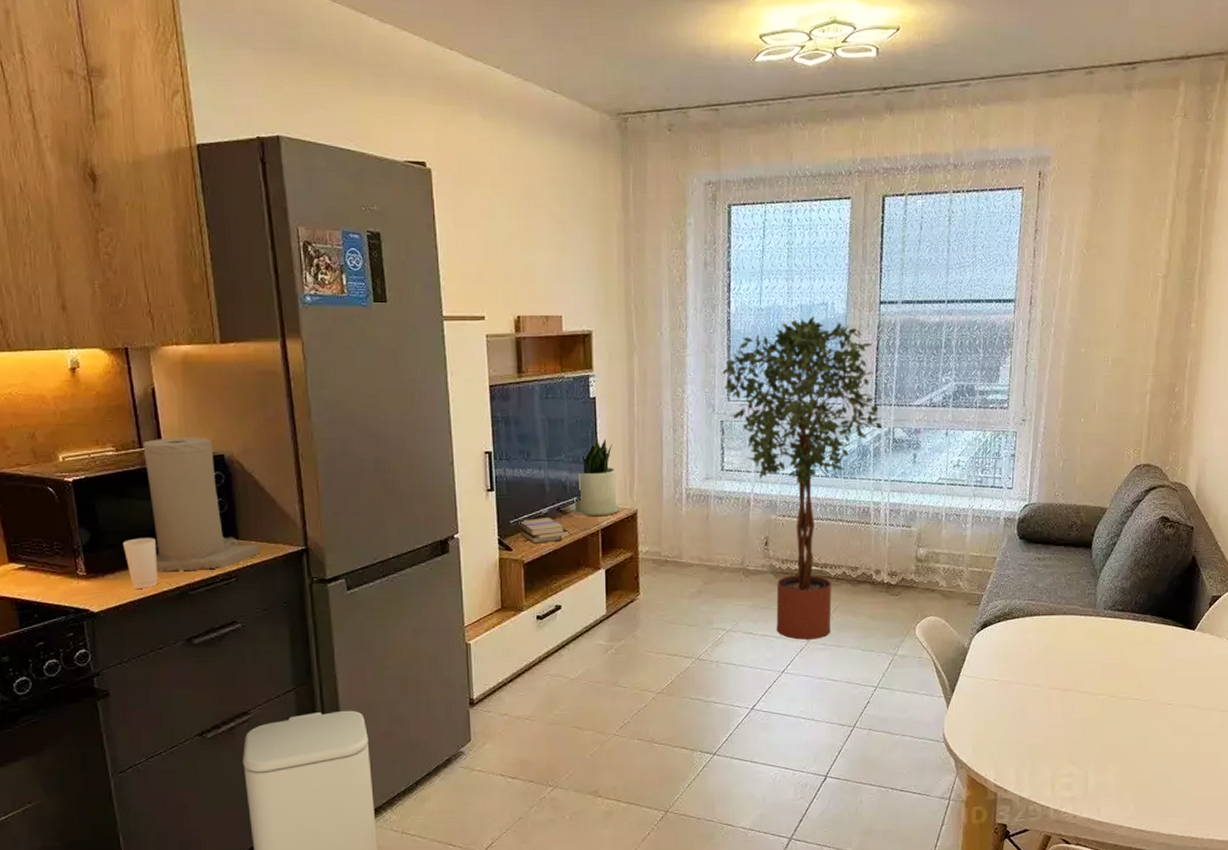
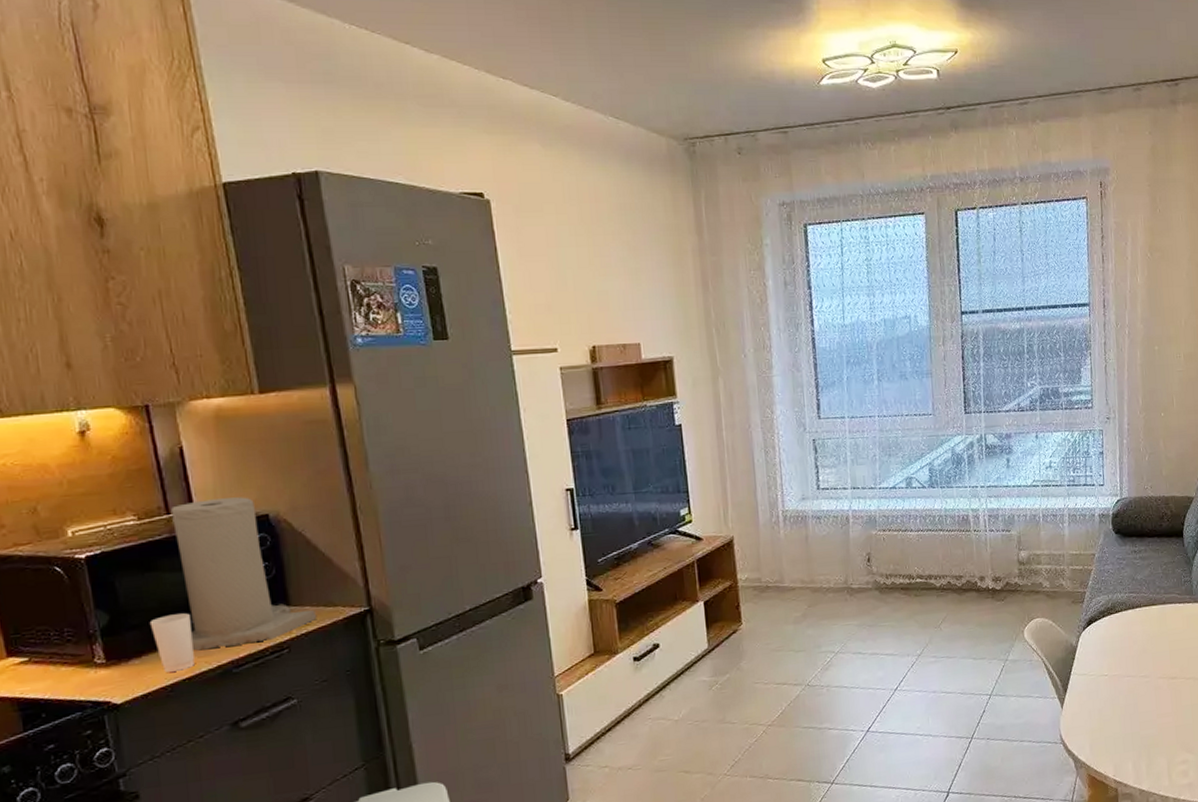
books: present [519,518,570,544] -> none [607,552,663,581]
planter: present [570,437,621,517] -> none [662,465,716,549]
potted tree: present [722,316,883,640] -> none [810,330,975,655]

